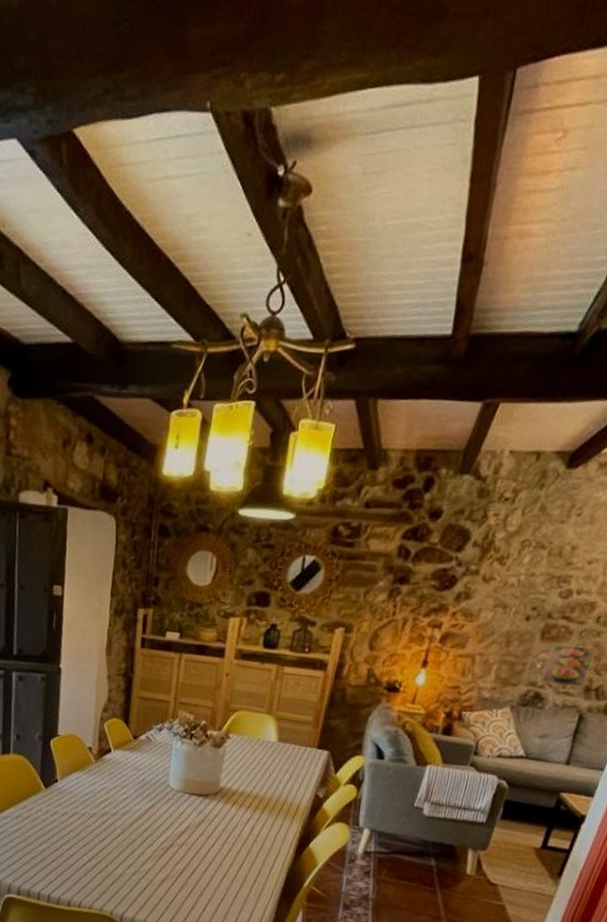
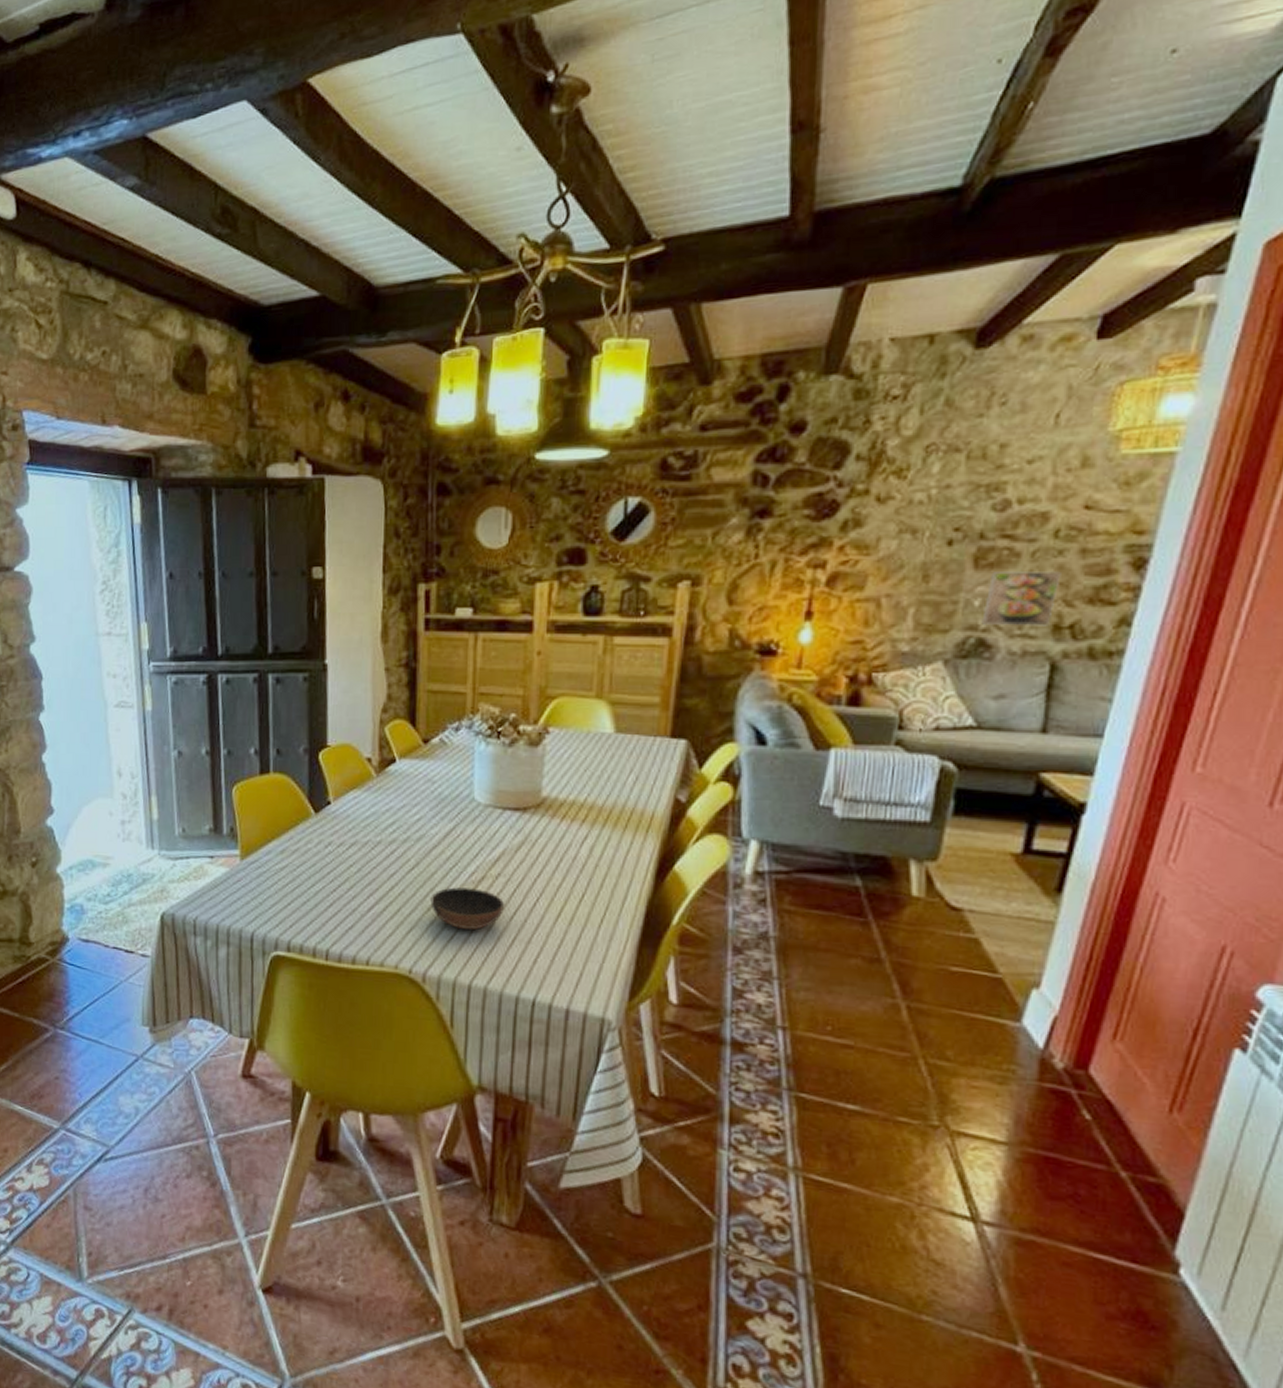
bowl: none [130,852,186,884] -> present [430,887,505,930]

